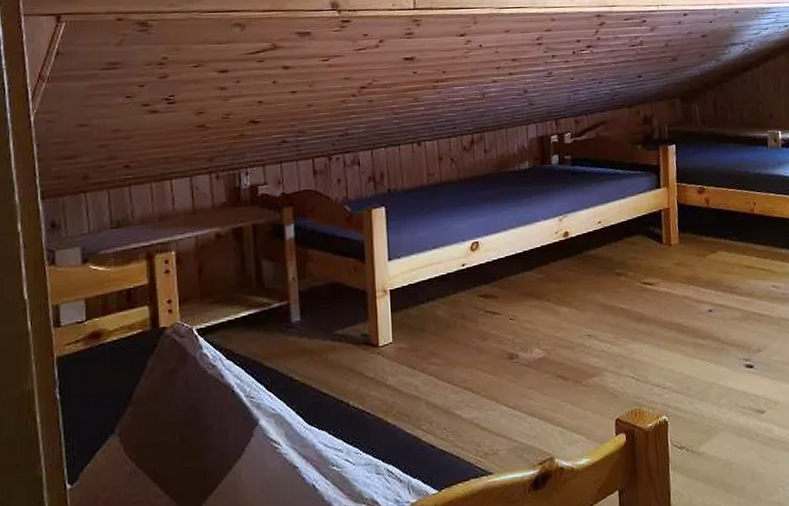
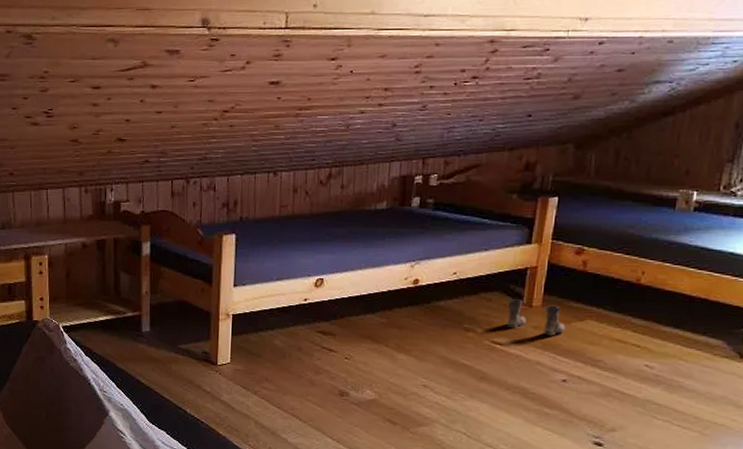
boots: none [650,240,702,271] -> present [507,299,565,336]

